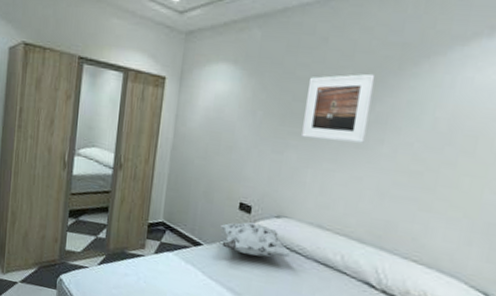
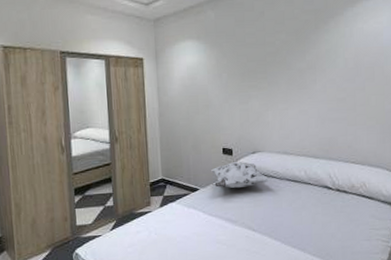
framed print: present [302,73,376,143] -> none [256,34,303,88]

